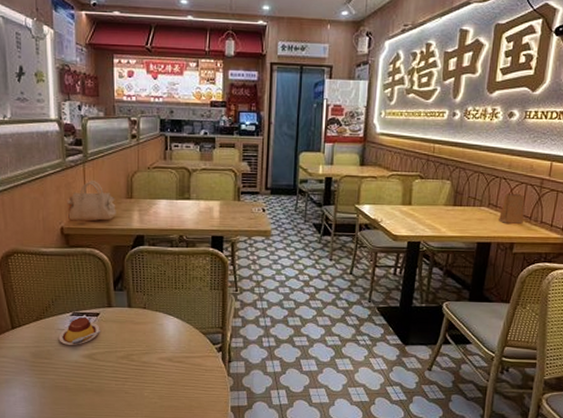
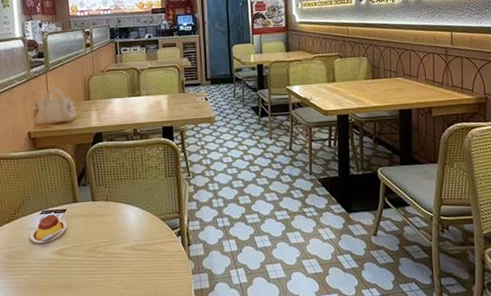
paper bag: present [499,194,525,224] -> none [414,63,437,90]

